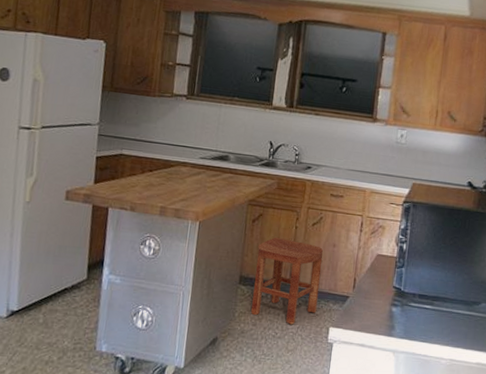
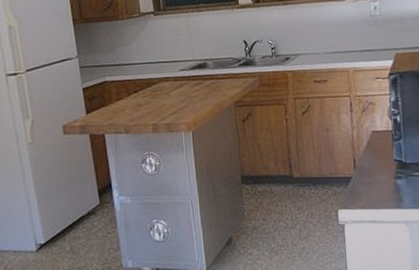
stool: present [251,237,324,325] -> none [253,132,323,214]

